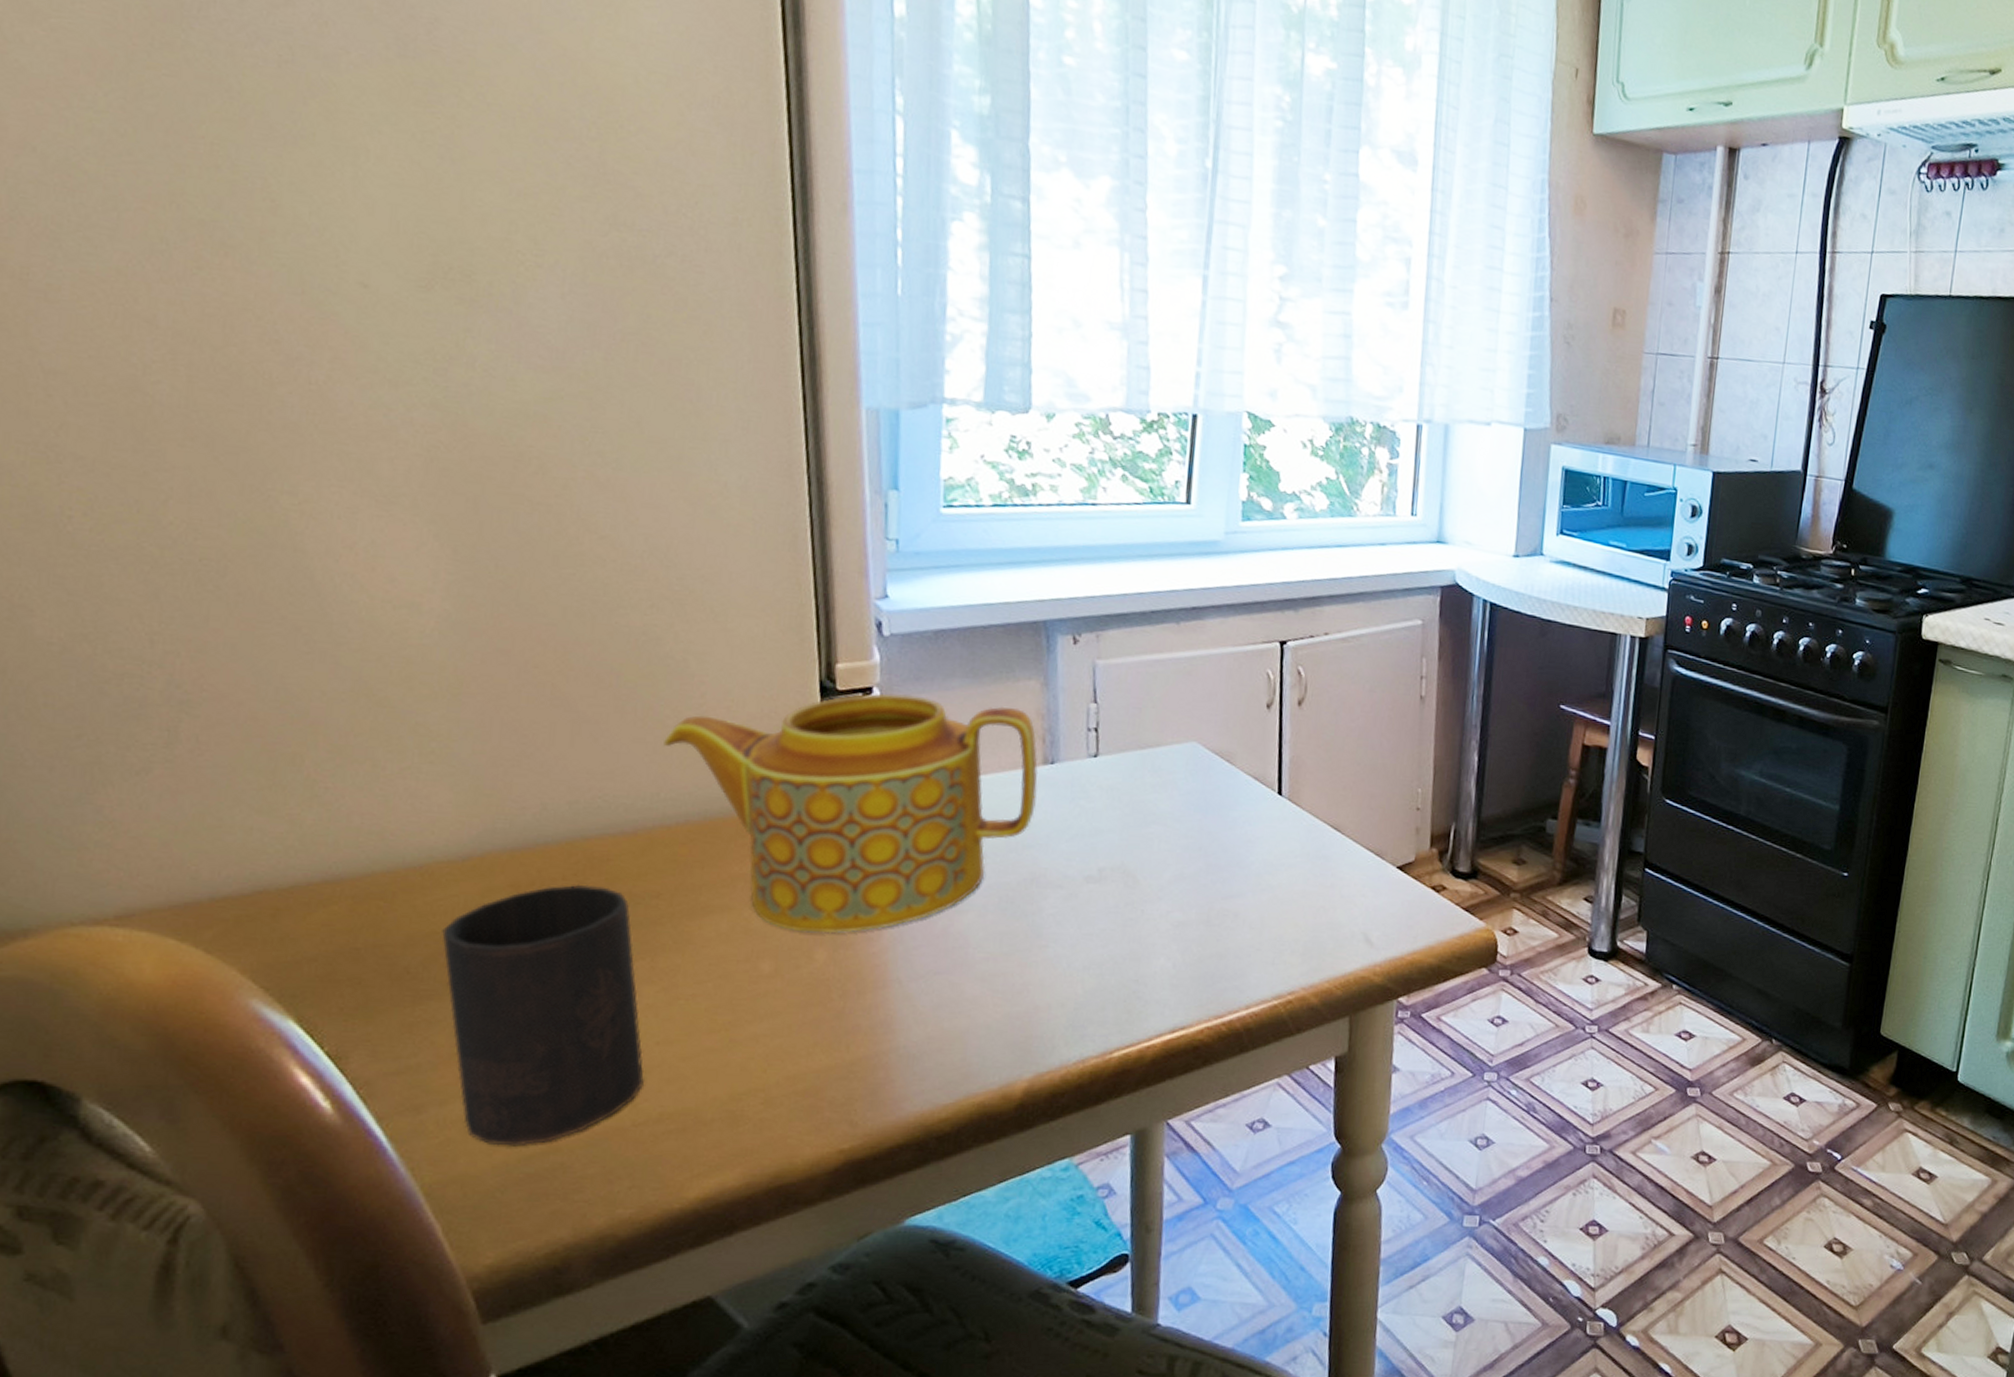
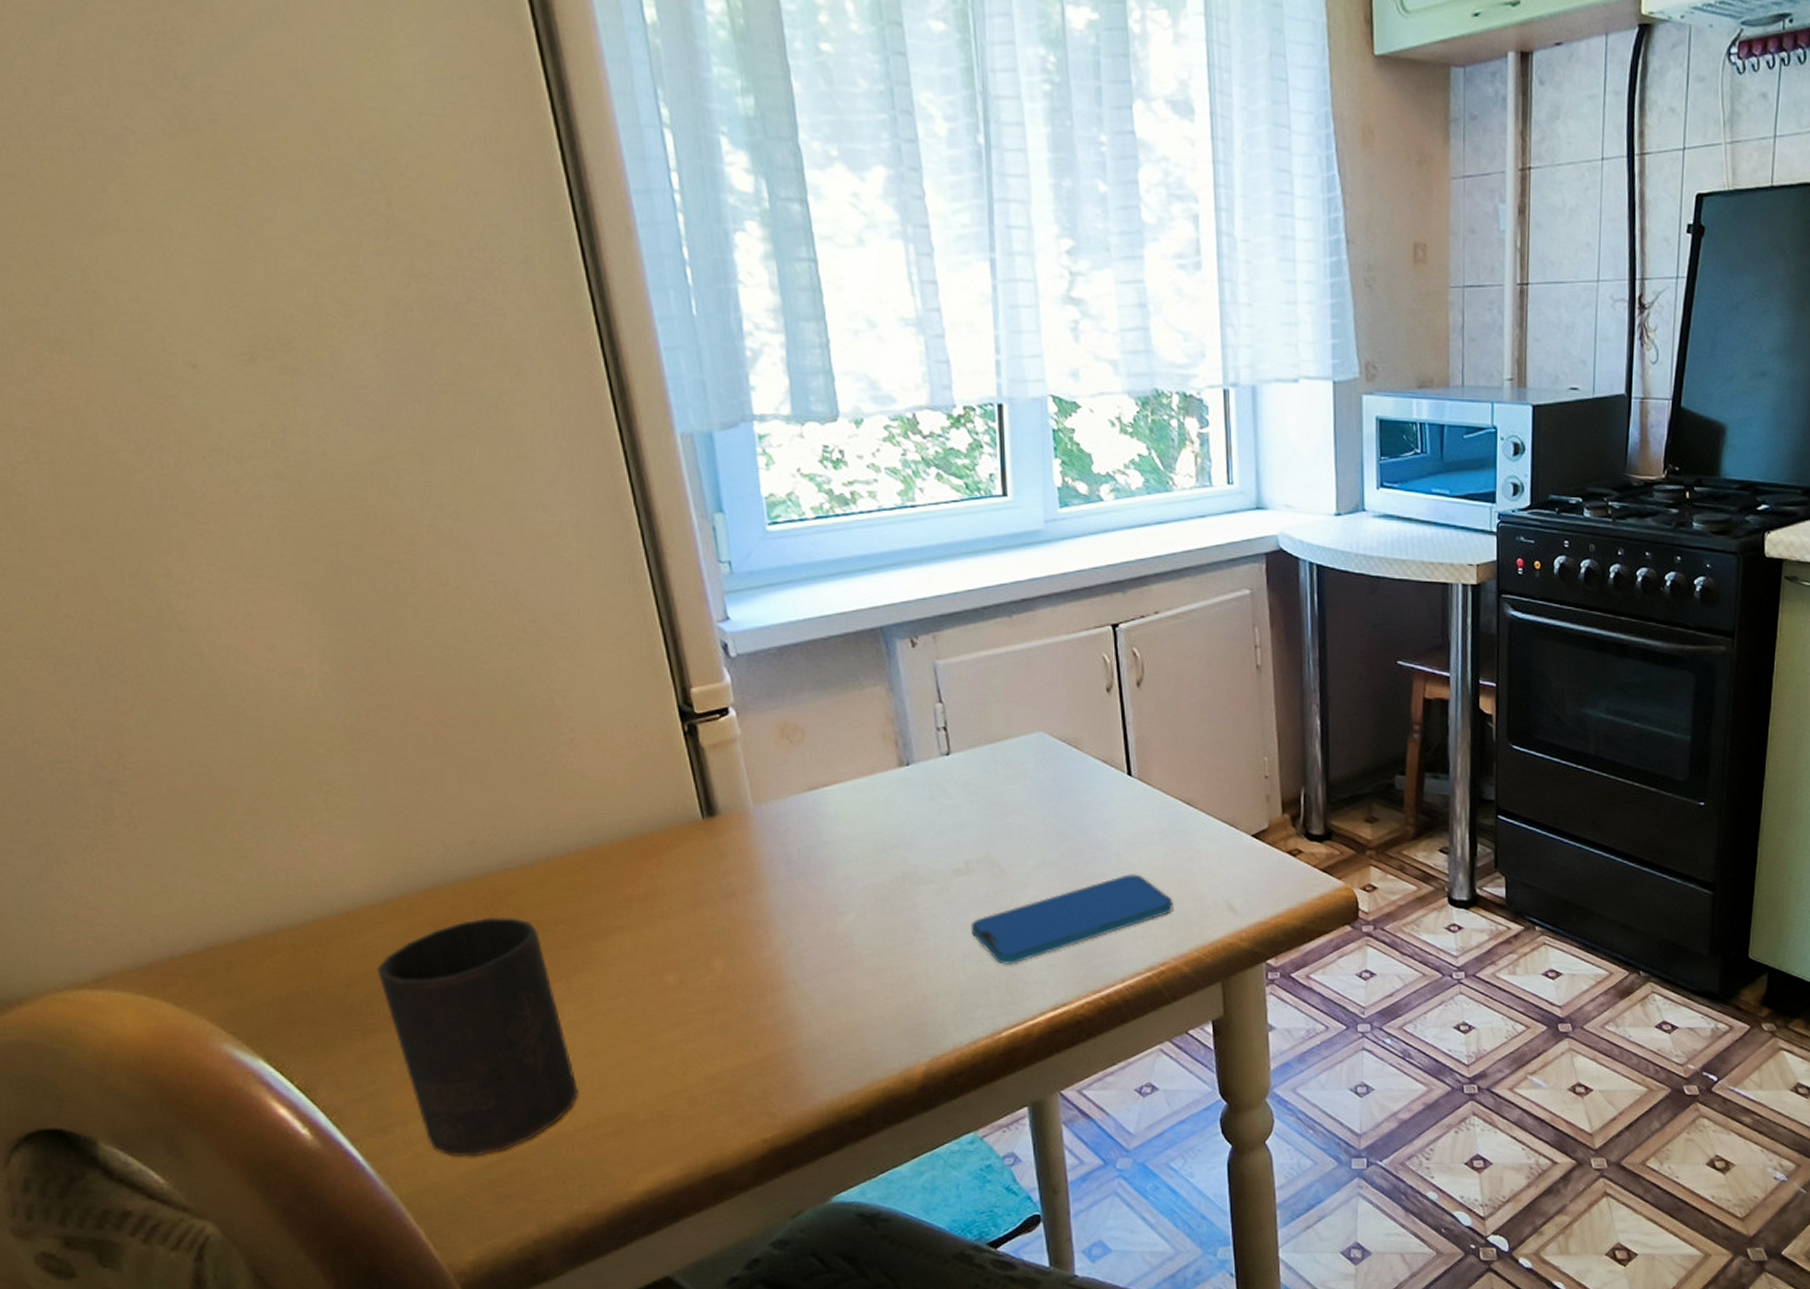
teapot: present [663,693,1039,934] -> none [544,712,897,944]
smartphone: none [1094,896,1310,981] -> present [970,874,1173,965]

